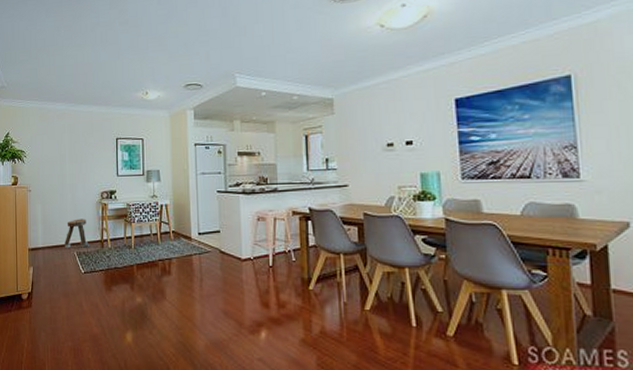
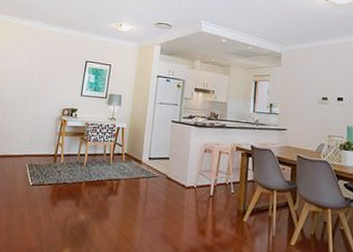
stool: present [65,219,90,248] -> none [17,131,44,161]

